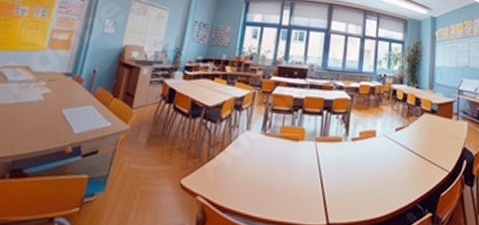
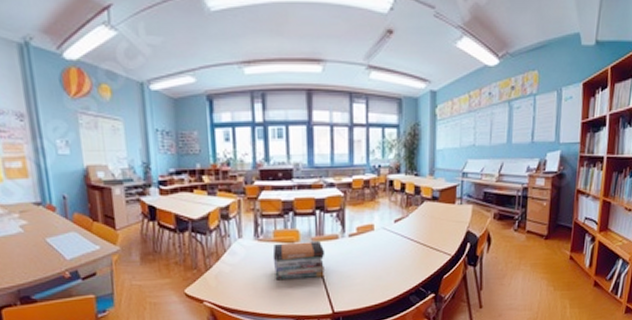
book stack: none [274,139,328,181] -> present [272,241,326,281]

